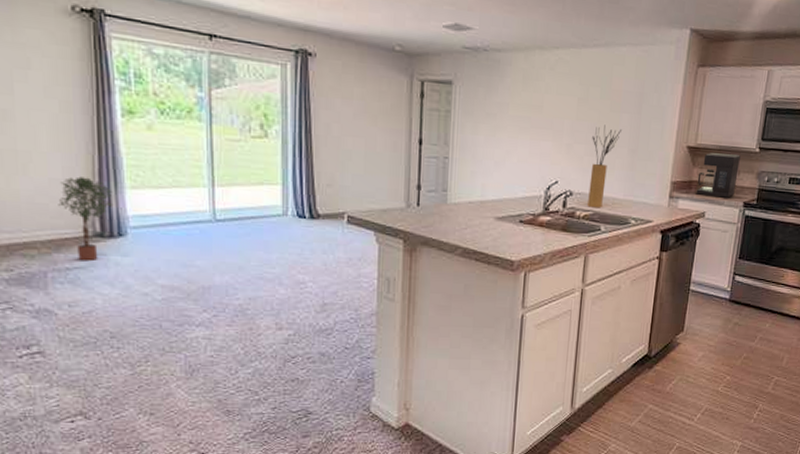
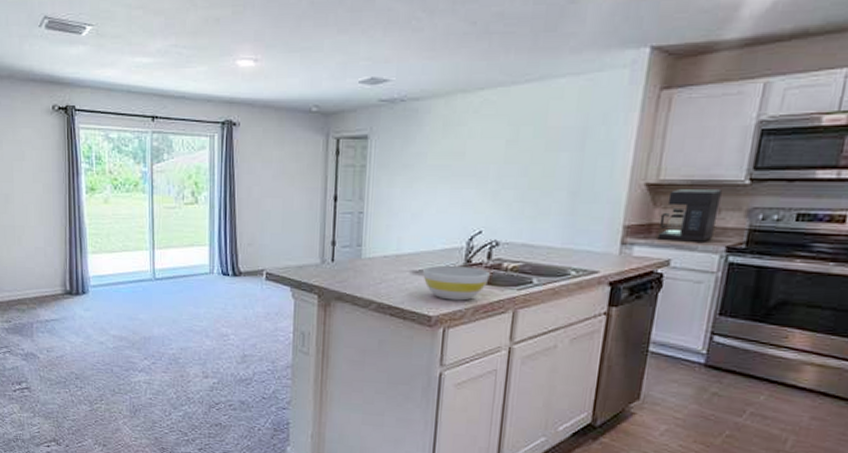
potted tree: present [58,176,114,261] -> none [41,245,79,315]
bowl: none [505,212,565,246] -> present [423,265,490,301]
vase: present [588,125,623,208] -> none [517,167,561,259]

